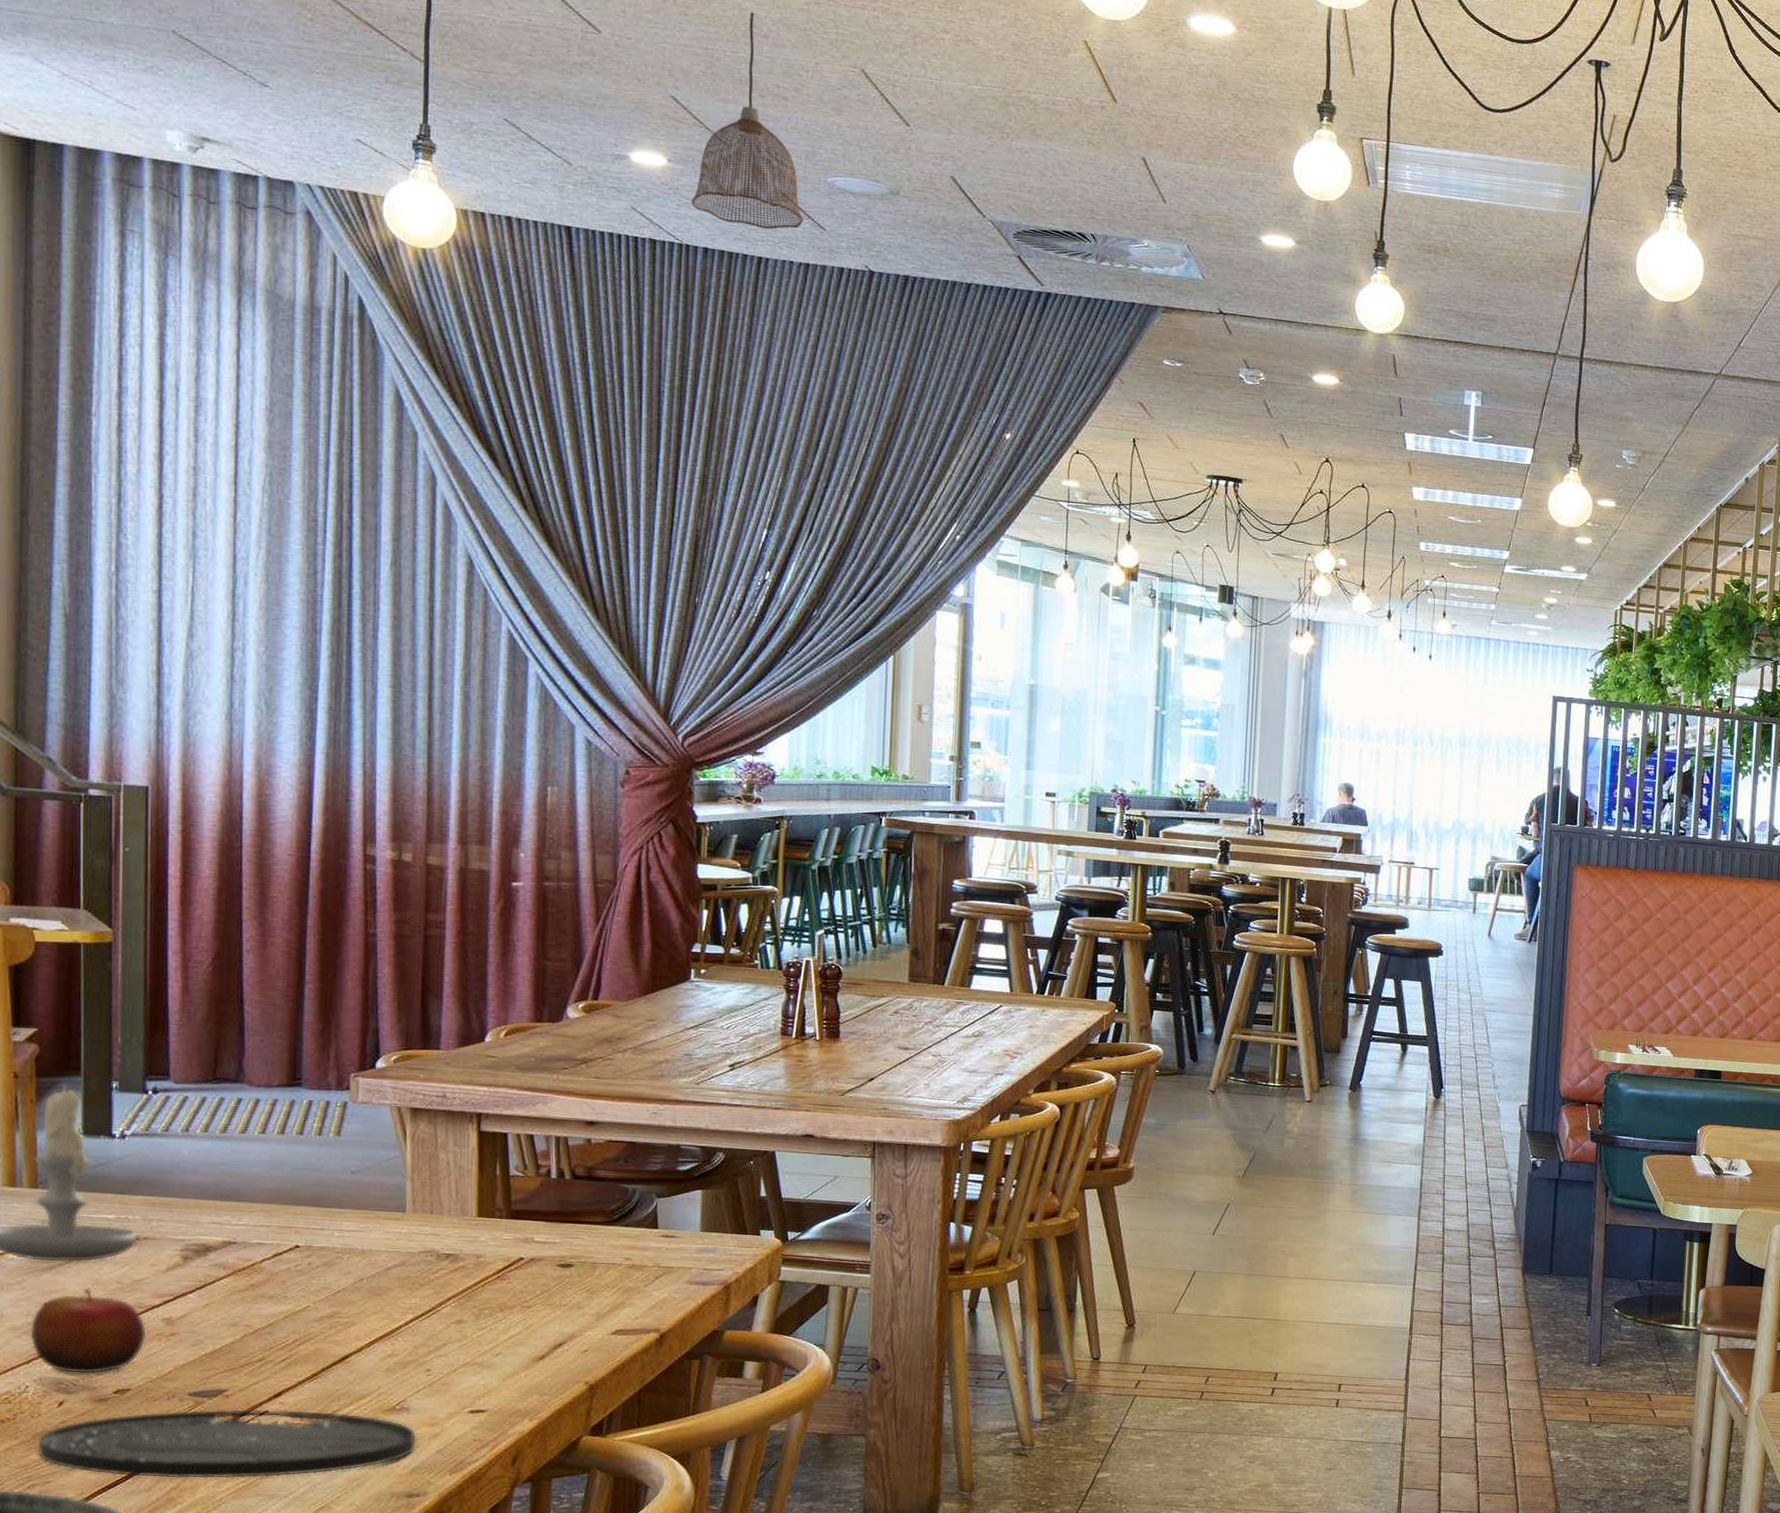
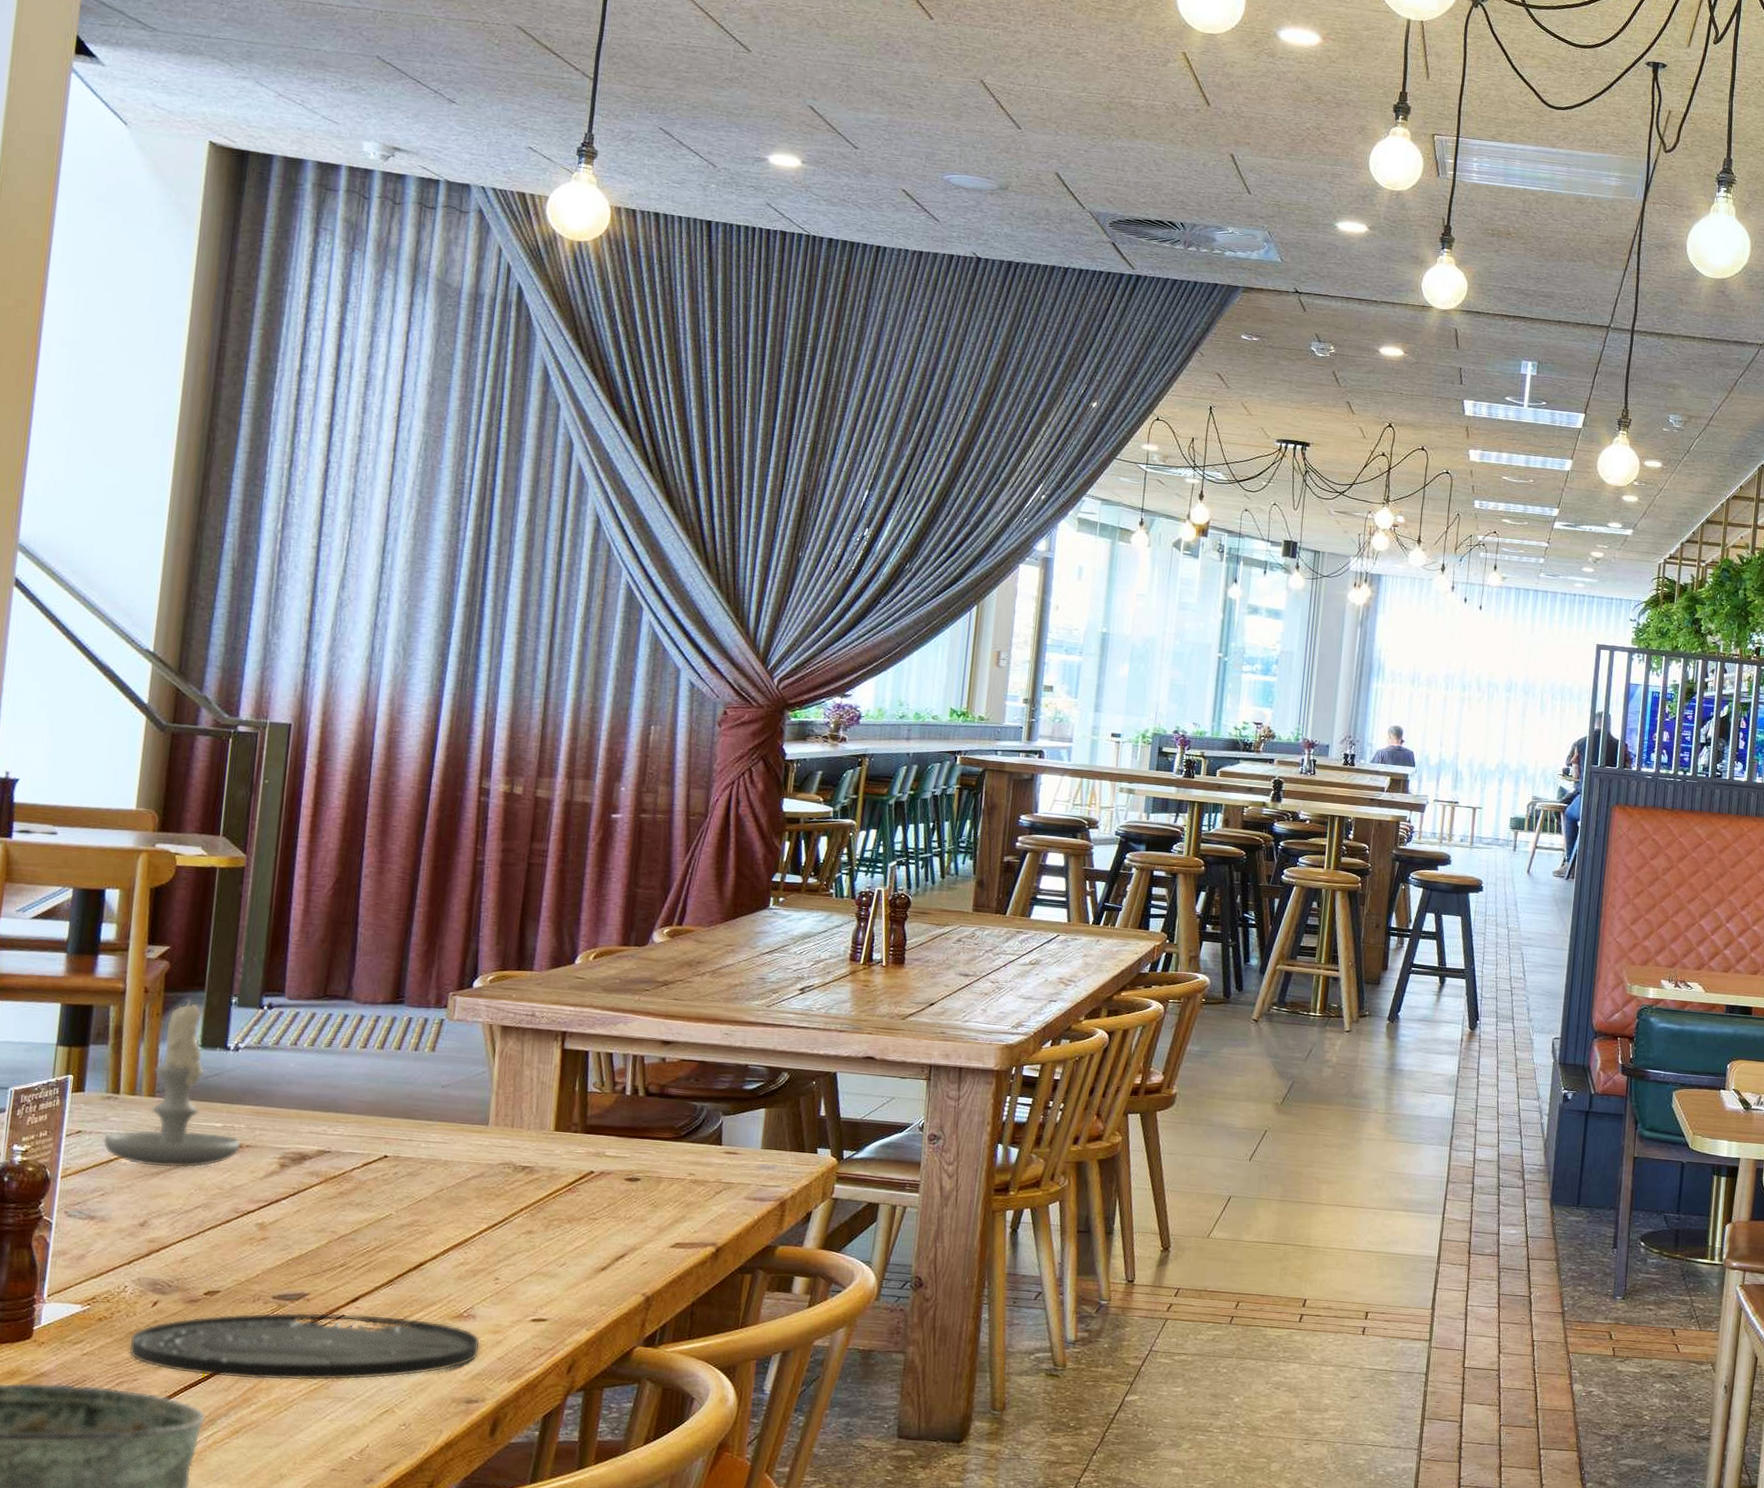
apple: present [30,1288,147,1375] -> none [133,1193,241,1276]
pendant lamp: present [691,11,804,230] -> none [820,31,920,222]

